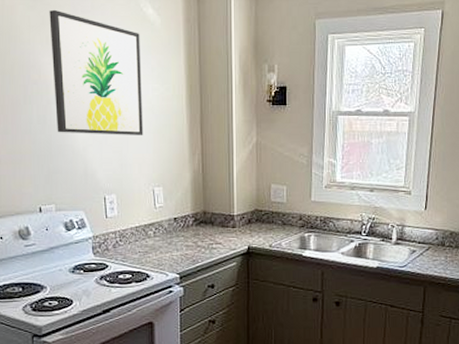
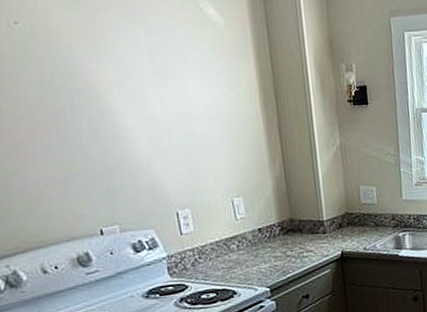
wall art: present [49,9,144,135] -> none [92,11,216,146]

